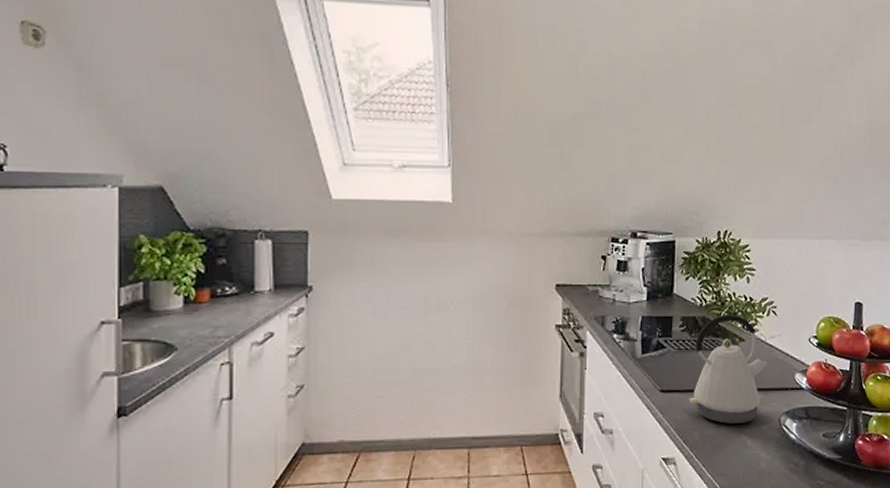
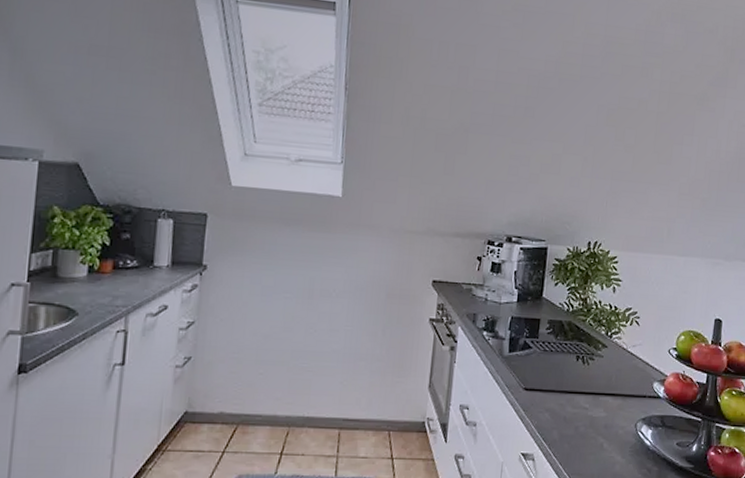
kettle: present [689,314,768,424] -> none [550,320,628,426]

